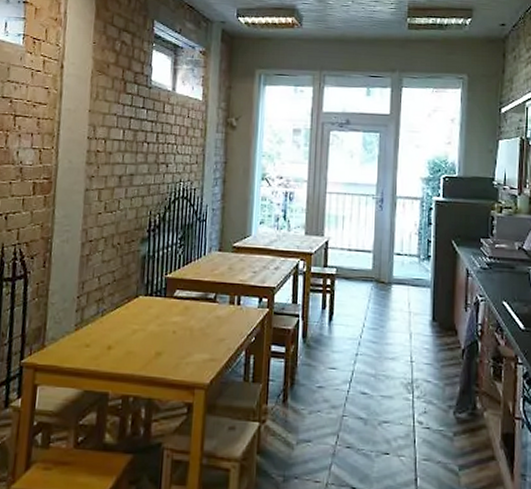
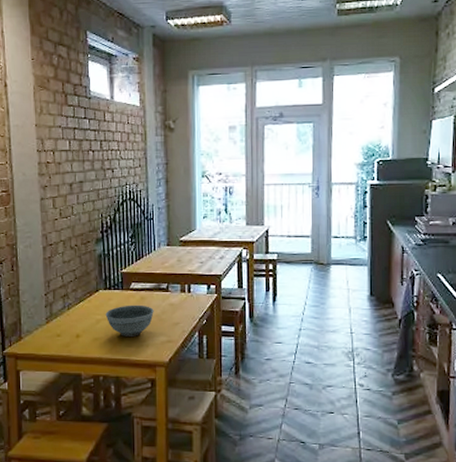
bowl: none [143,315,198,352] -> present [105,305,154,336]

